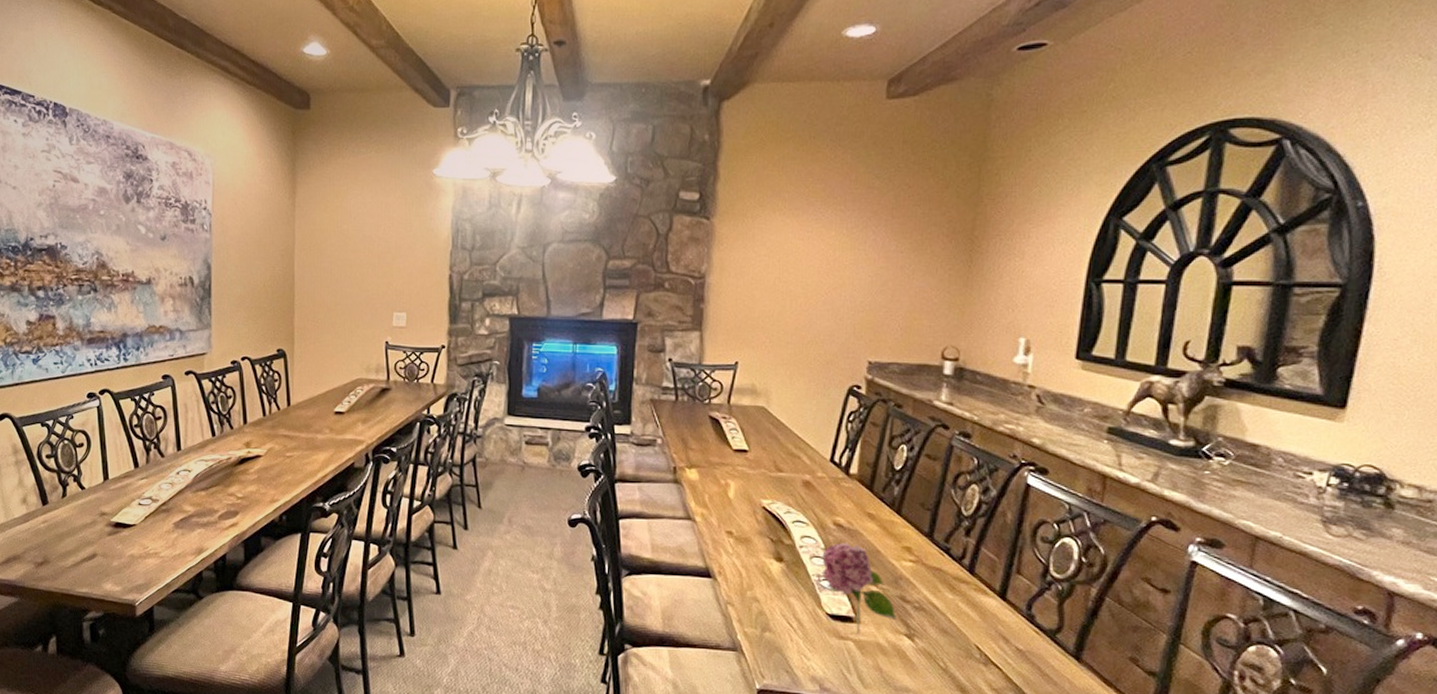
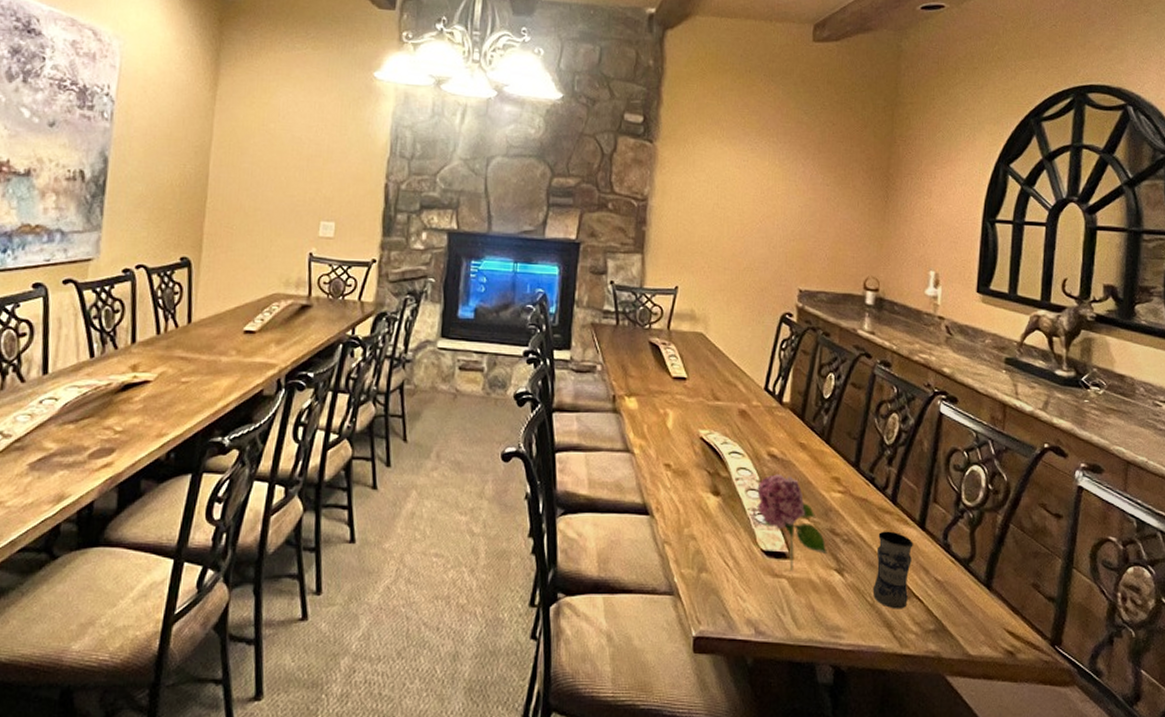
jar: none [945,600,992,675] -> present [872,531,913,609]

